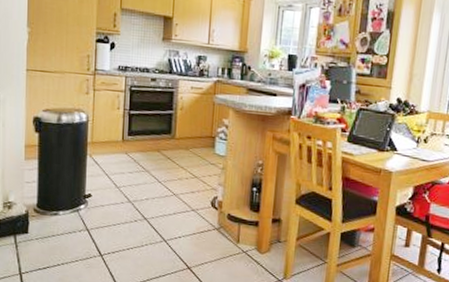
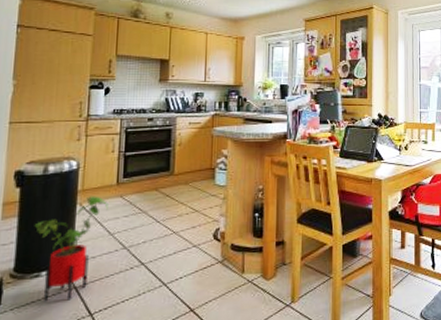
house plant: none [51,149,115,240] -> present [34,196,108,302]

